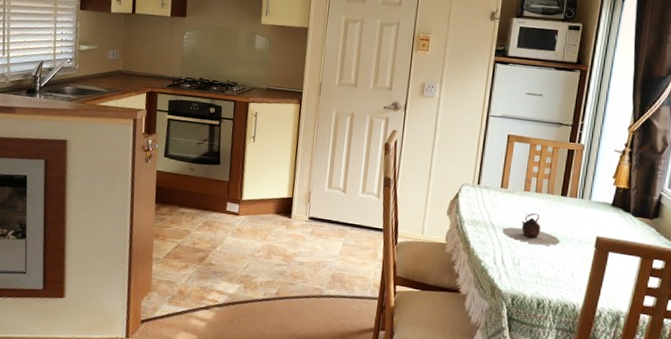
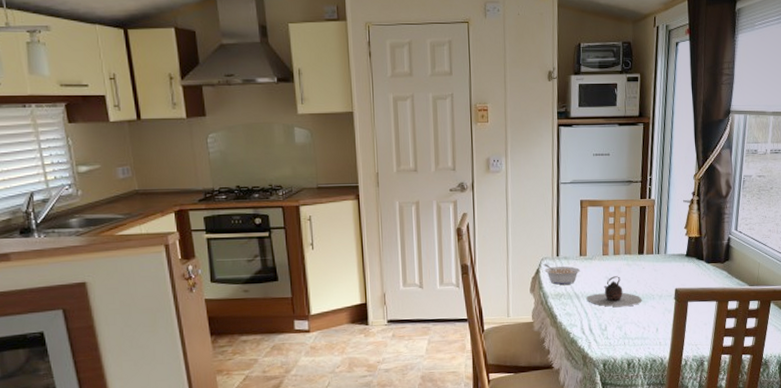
legume: none [464,190,500,214] -> present [544,264,581,285]

